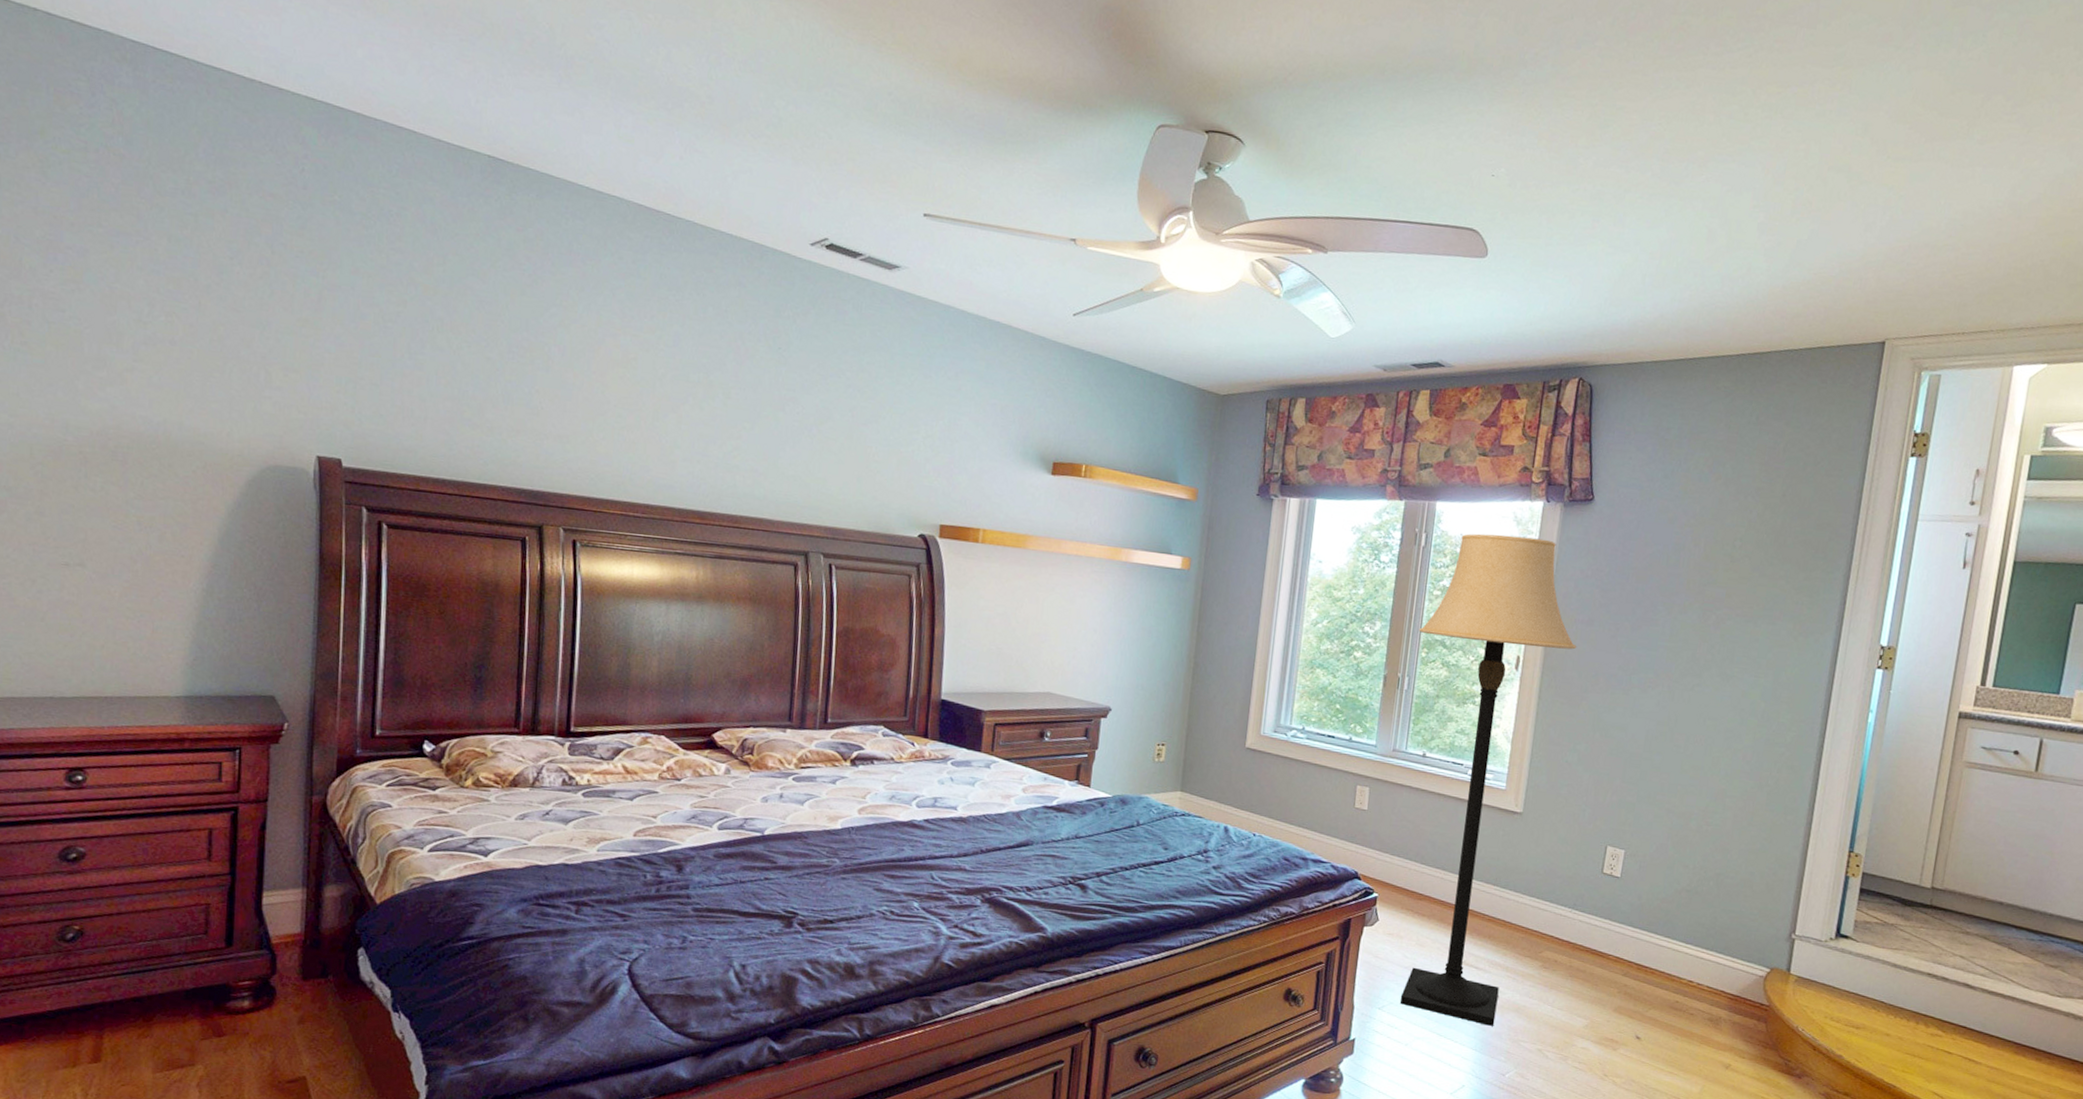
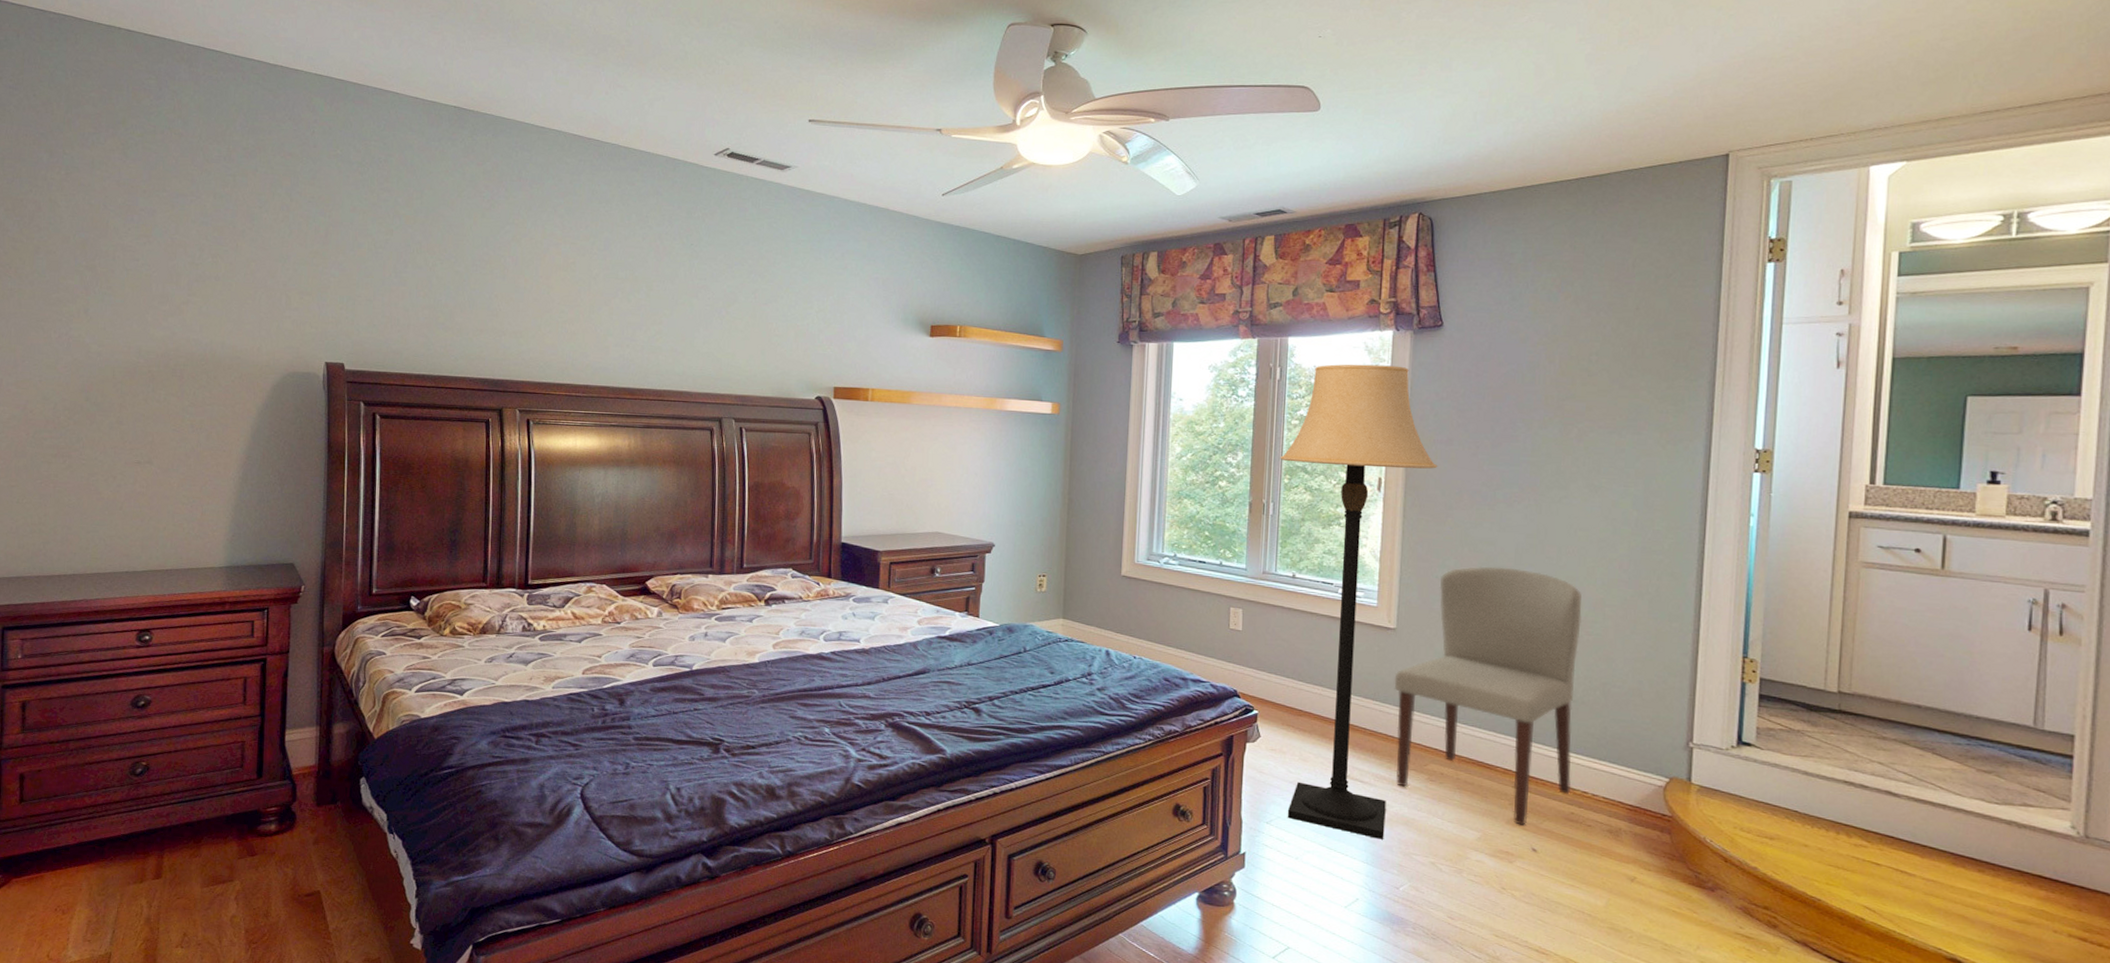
chair: none [1510,752,1705,1013] -> present [1394,566,1582,825]

